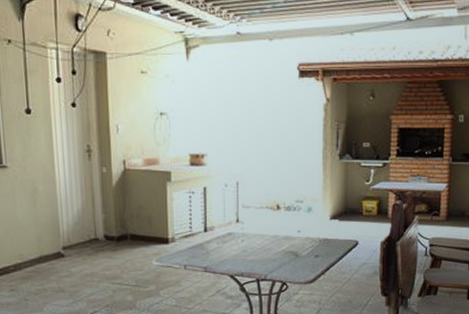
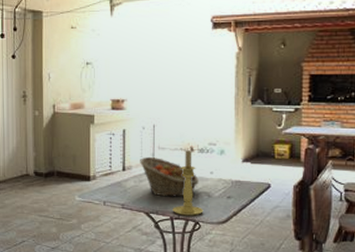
fruit basket: none [223,216,287,258] -> present [140,156,200,197]
candle holder: none [258,207,291,277] -> present [172,149,203,216]

